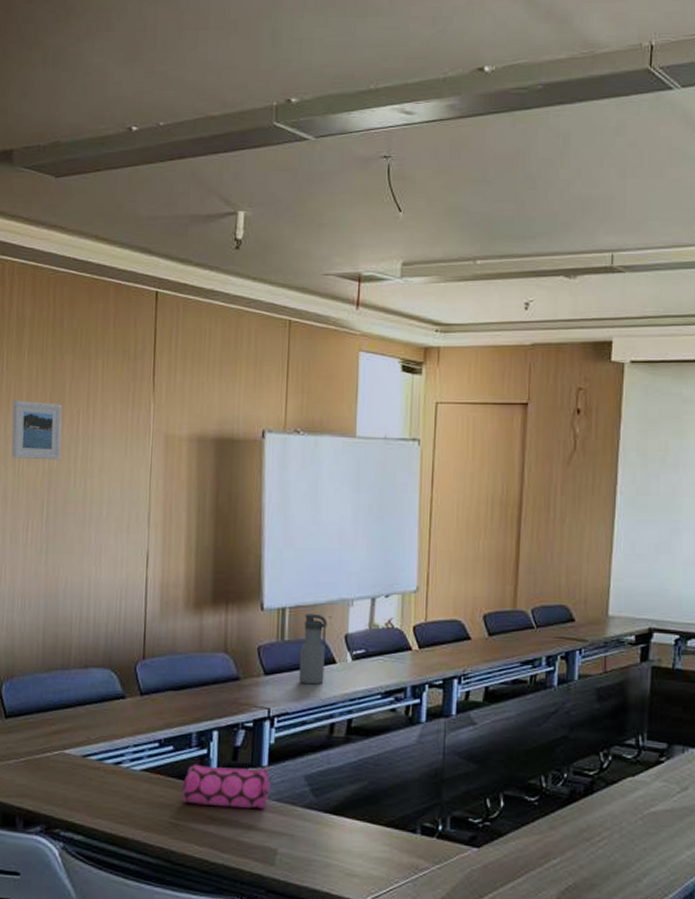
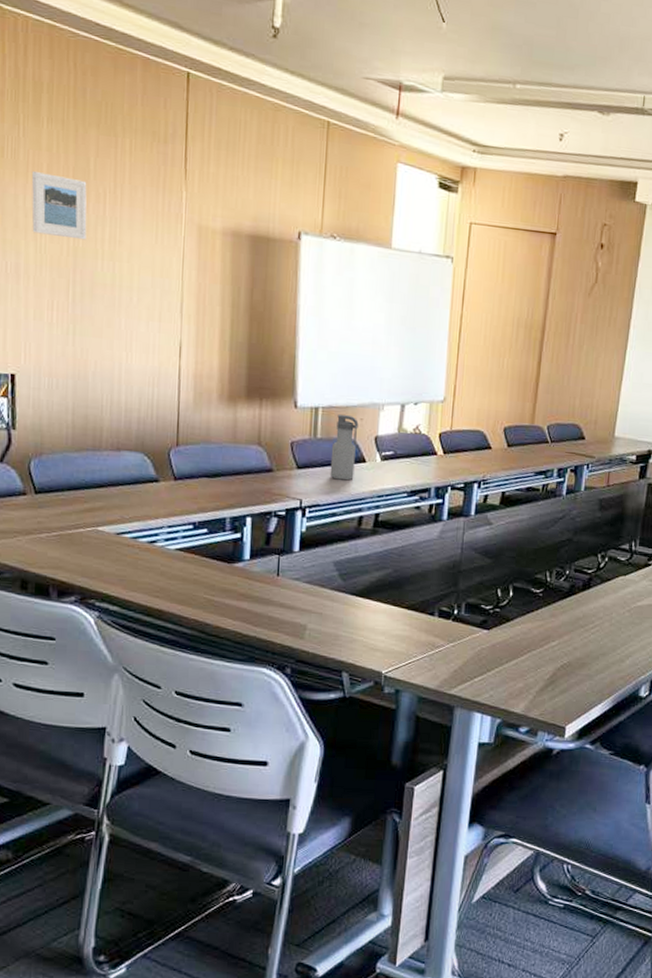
pencil case: present [182,764,272,808] -> none [216,546,303,589]

